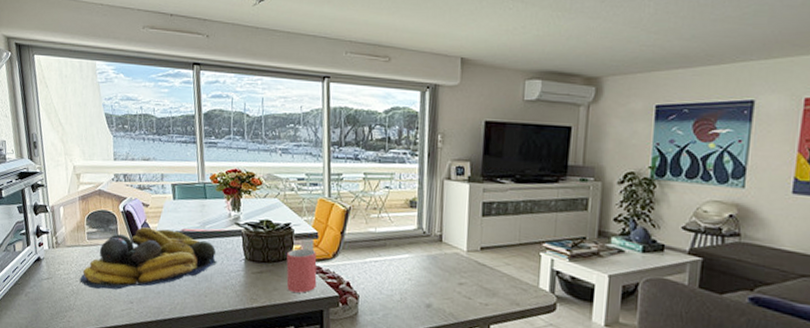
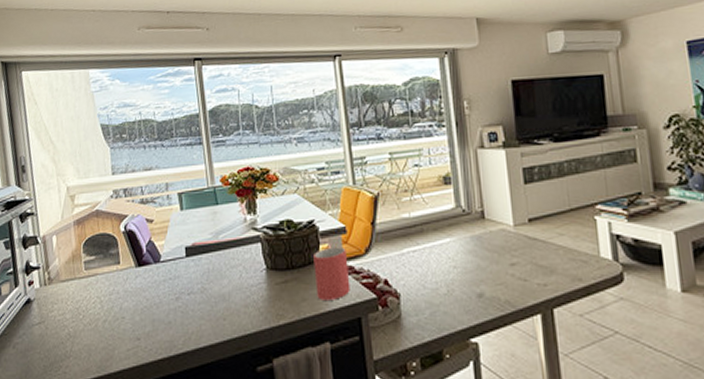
fruit bowl: present [80,227,217,290] -> none [77,246,235,327]

